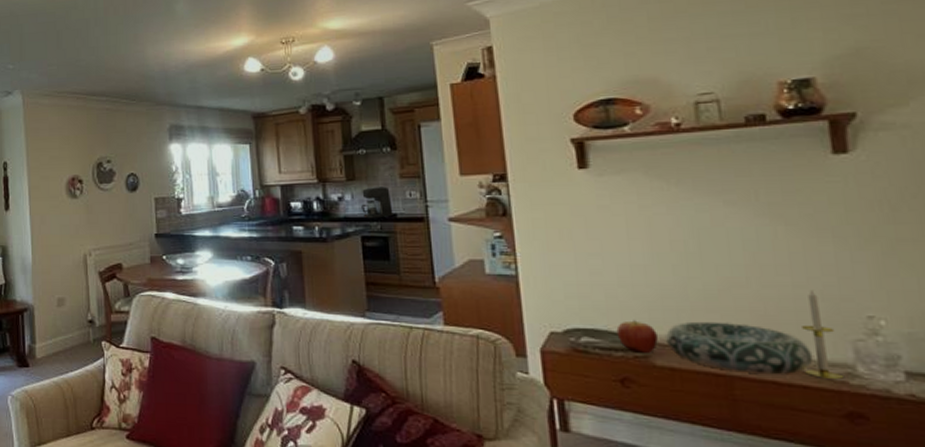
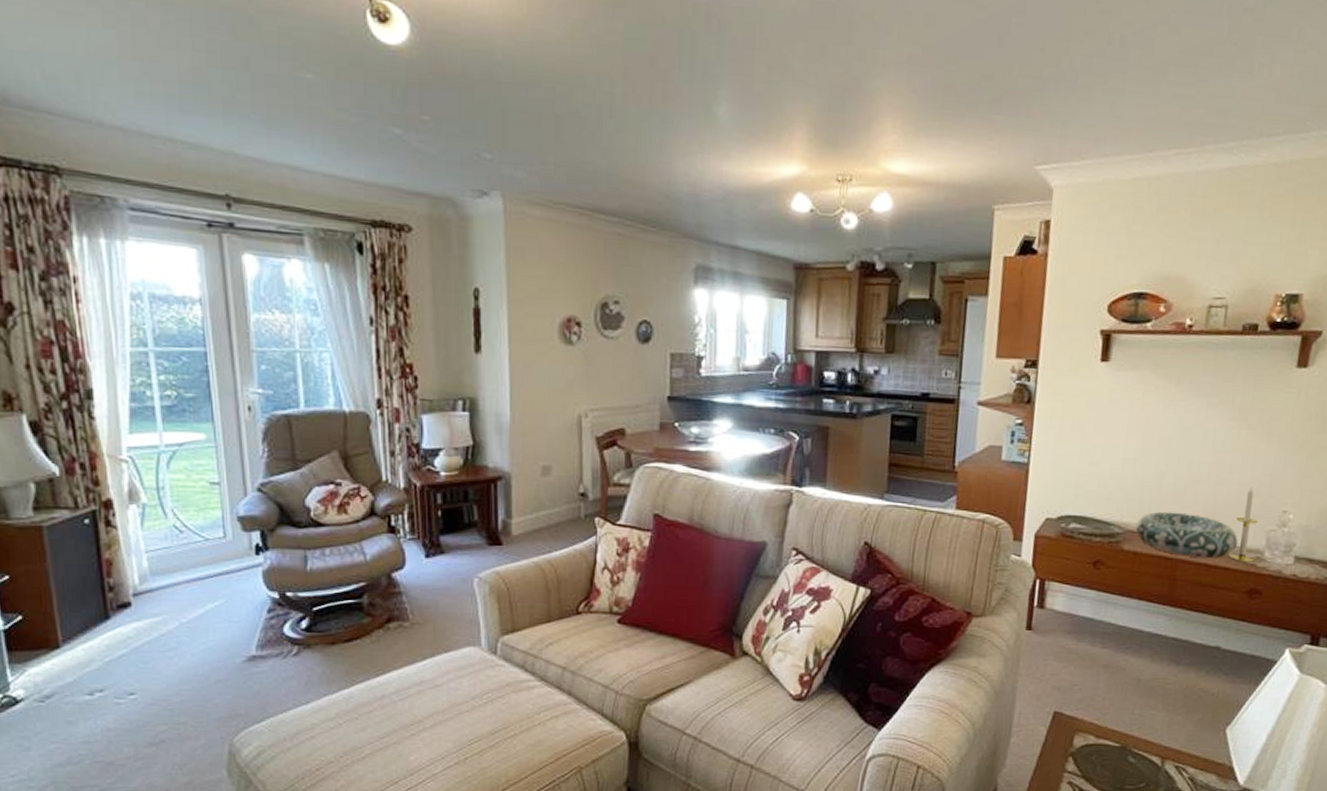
coffee maker: present [361,187,393,219] -> none [896,362,927,397]
fruit: present [616,320,658,354] -> none [1099,509,1131,540]

